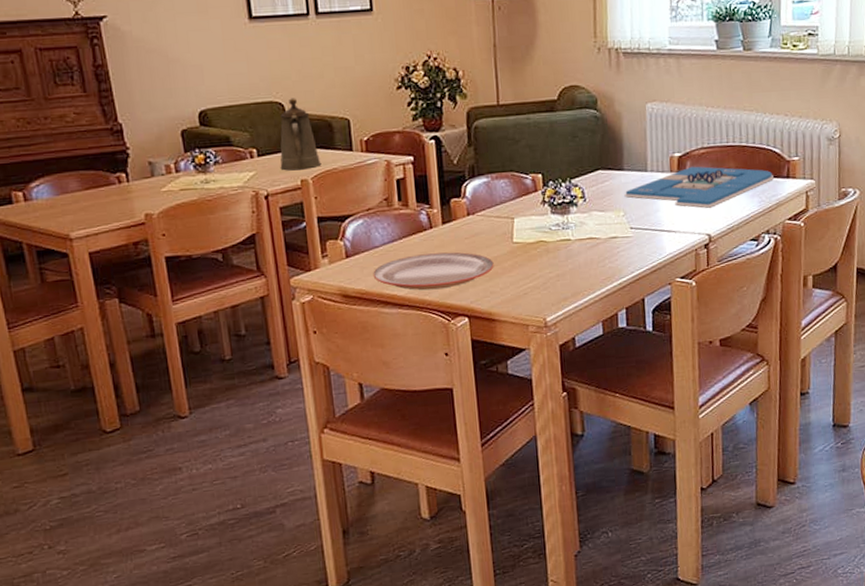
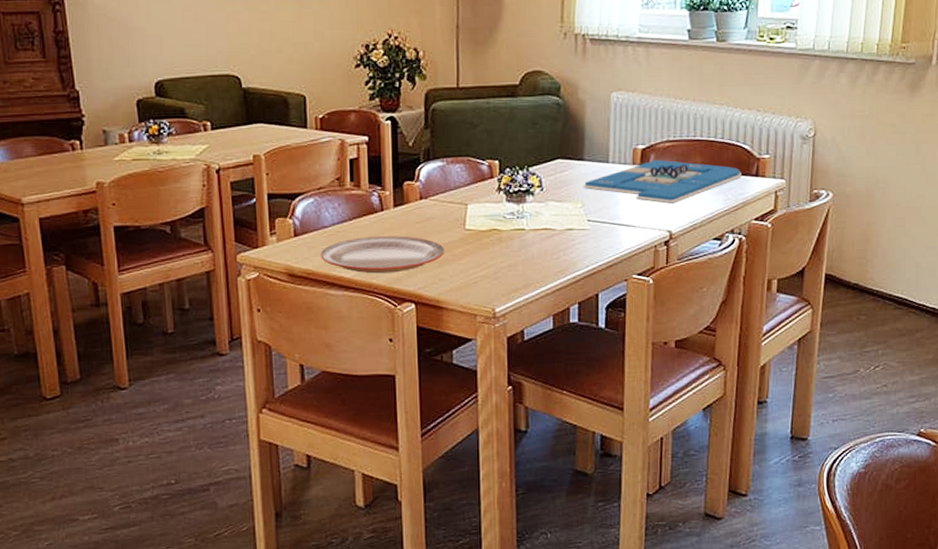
coffee pot: present [280,98,322,171] -> none [233,72,275,146]

